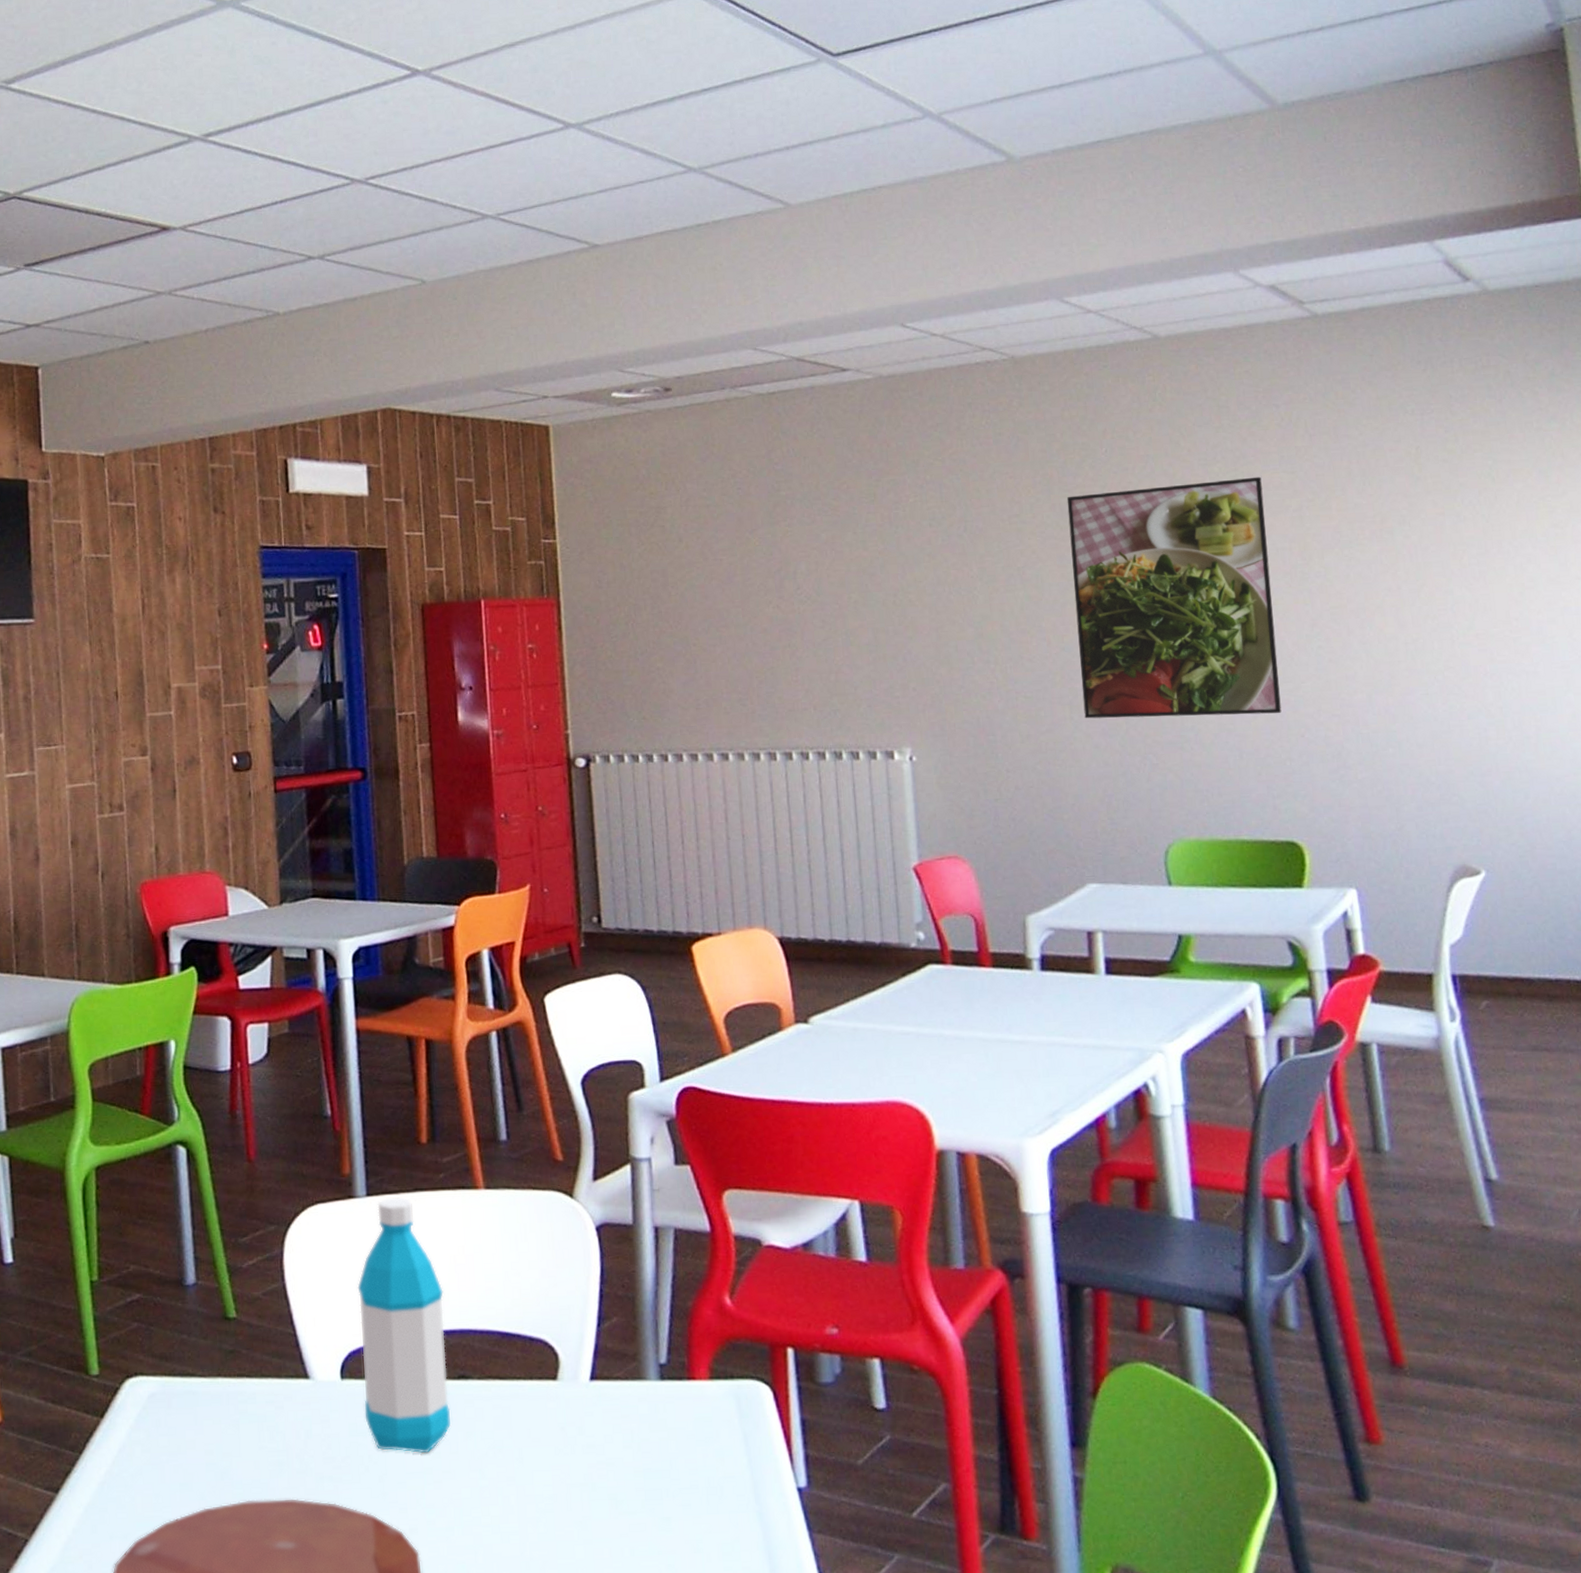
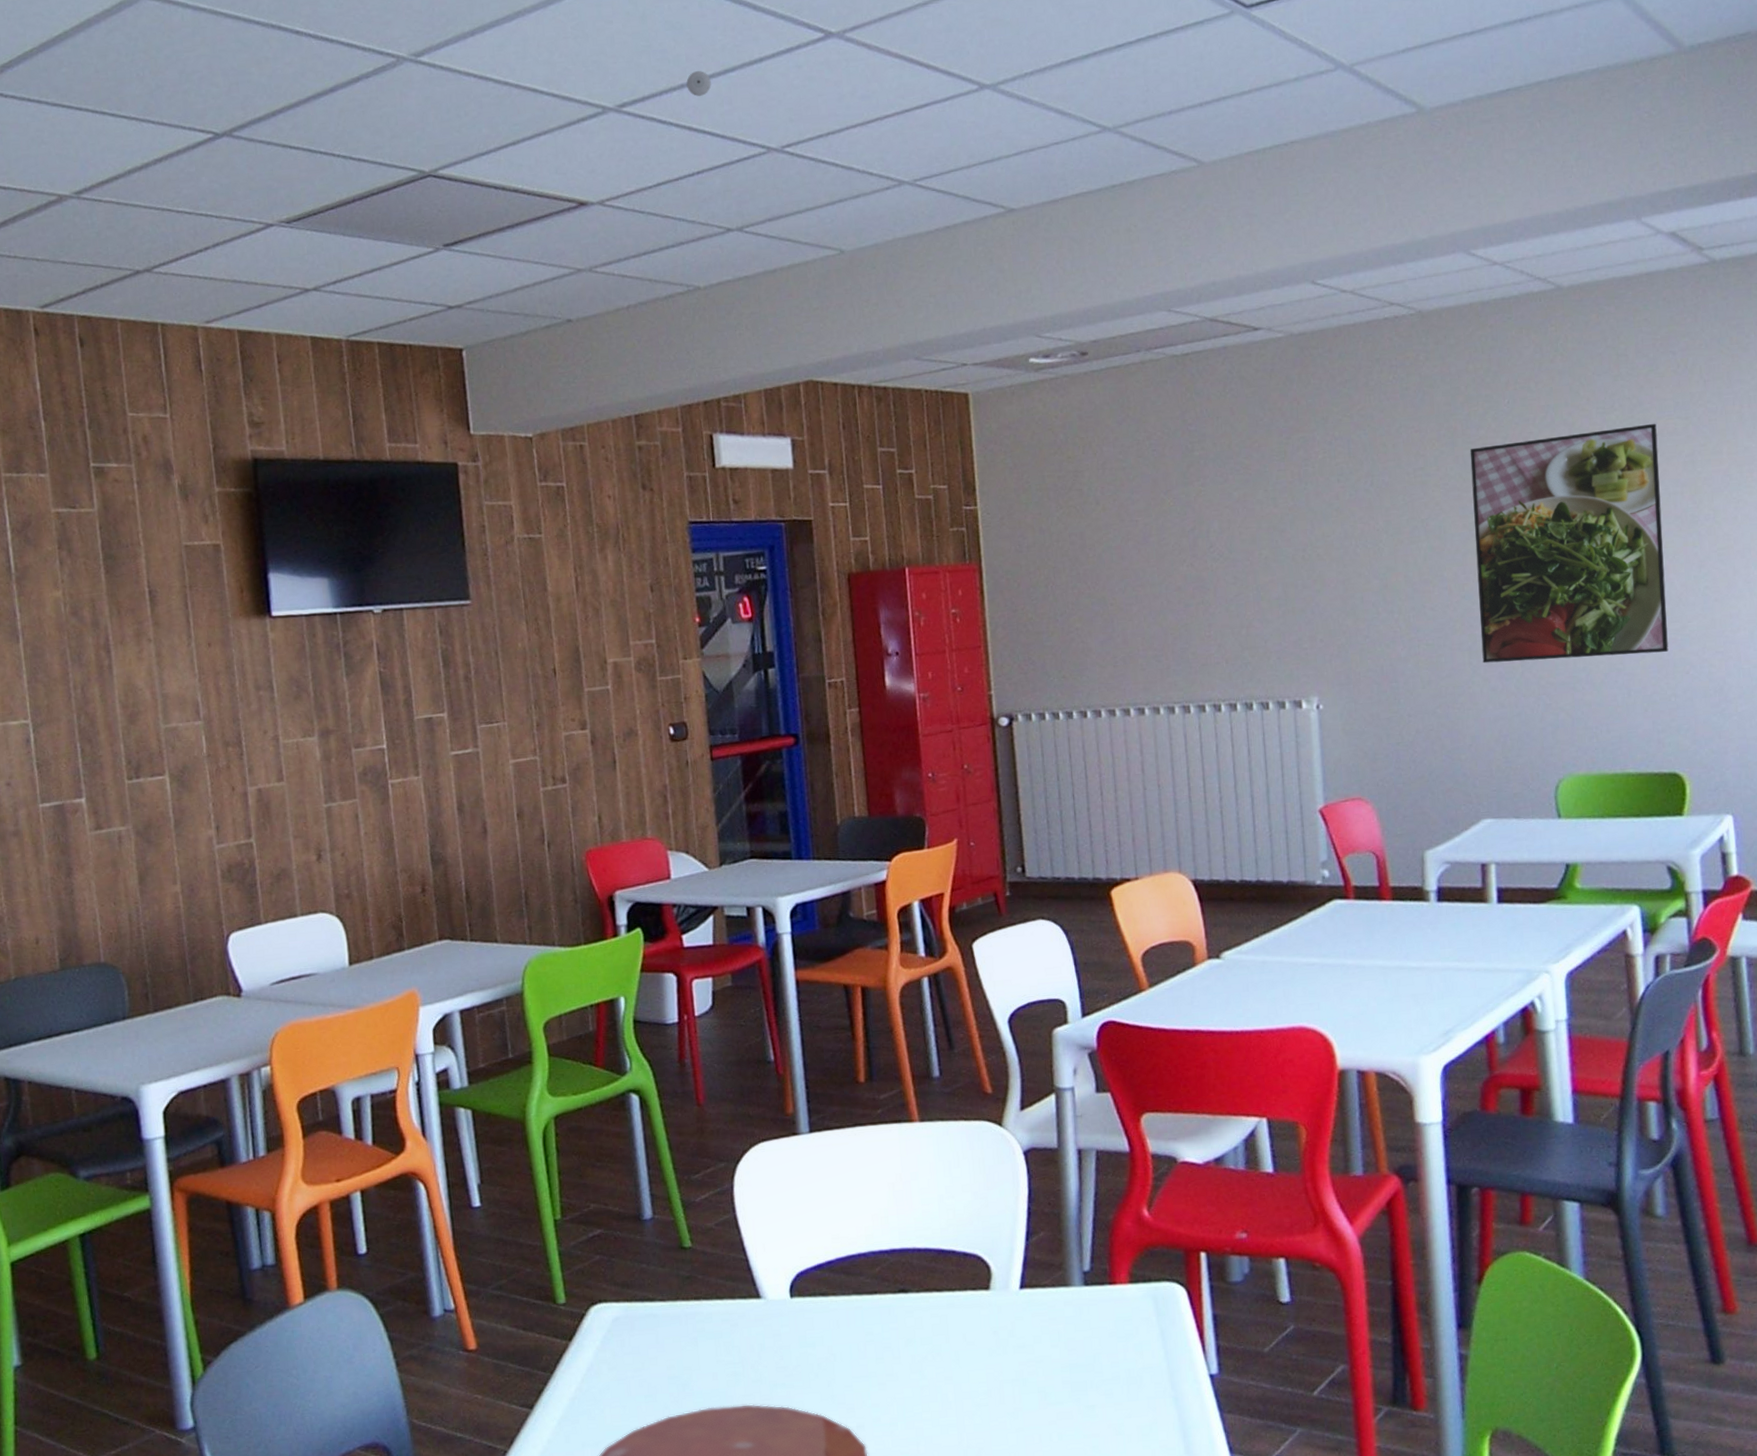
smoke detector: none [272,104,297,128] -> present [686,71,711,96]
water bottle: present [357,1197,452,1454] -> none [803,1132,893,1360]

